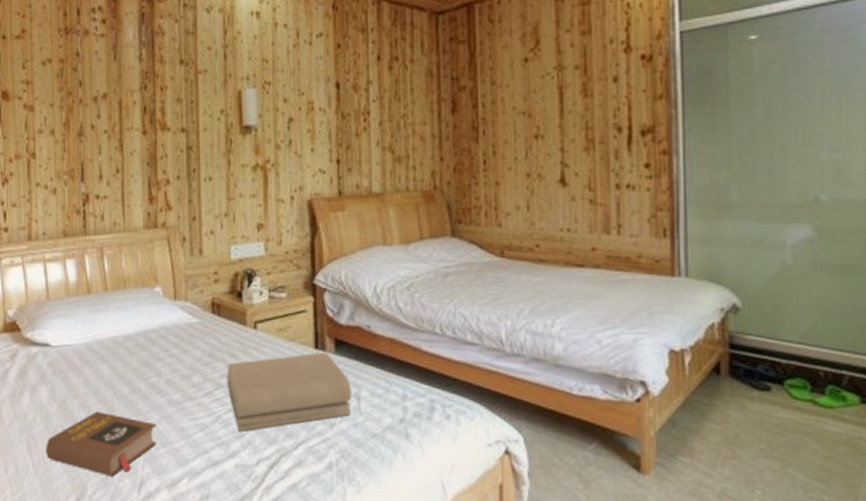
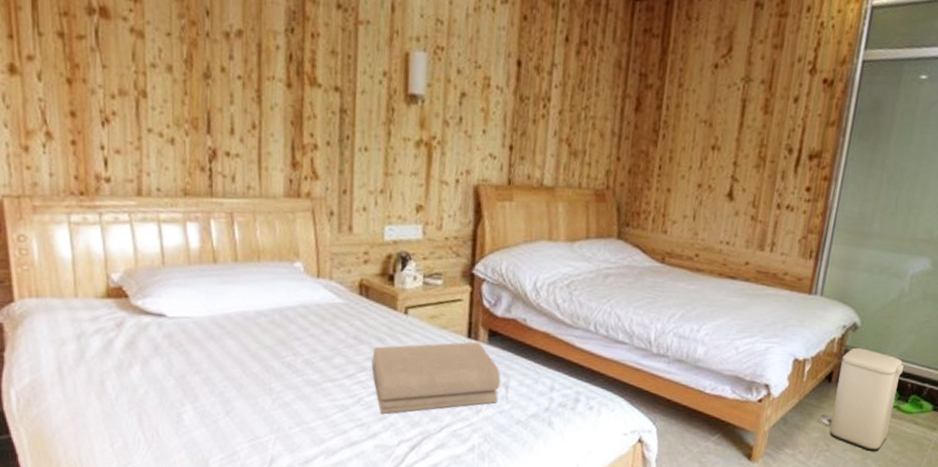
book: present [46,412,157,477] -> none [161,388,291,454]
pedal bin: none [714,332,809,457] -> present [818,347,904,451]

